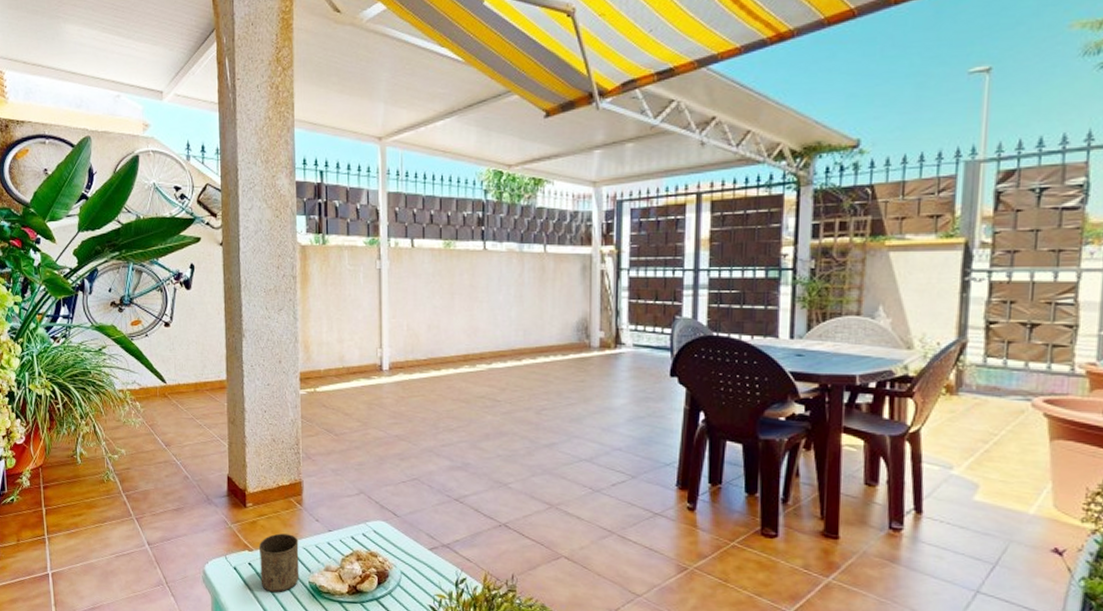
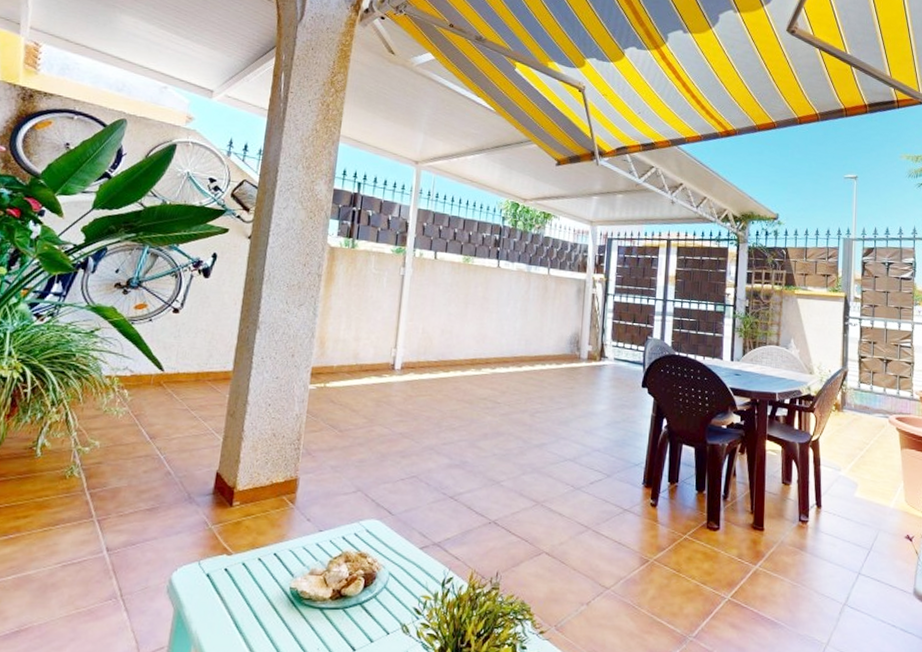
cup: present [258,533,300,593] -> none [235,534,285,602]

